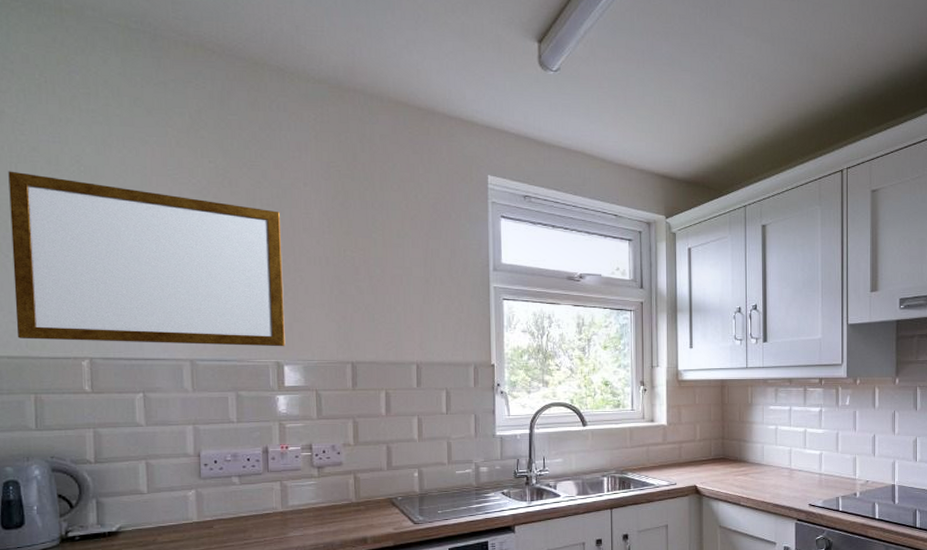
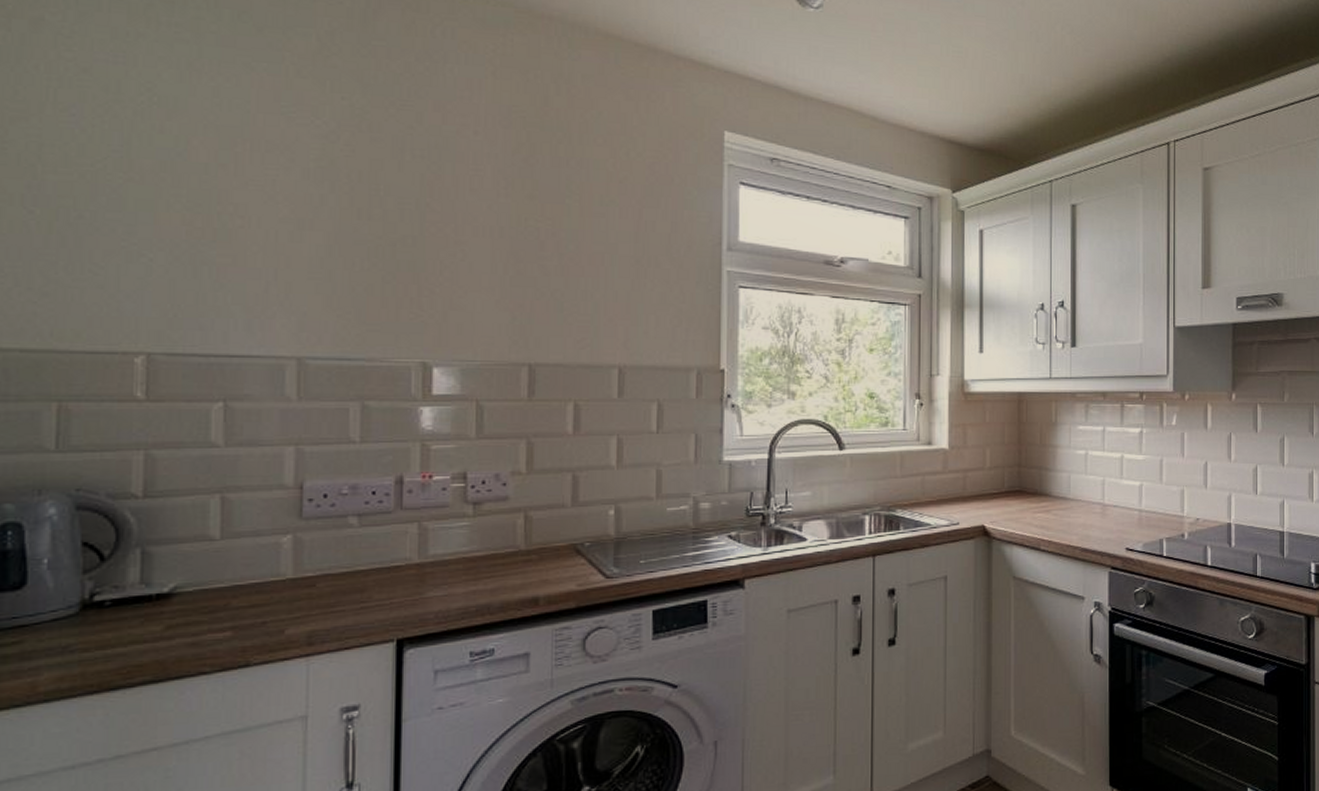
writing board: present [8,171,285,347] -> none [37,98,438,343]

